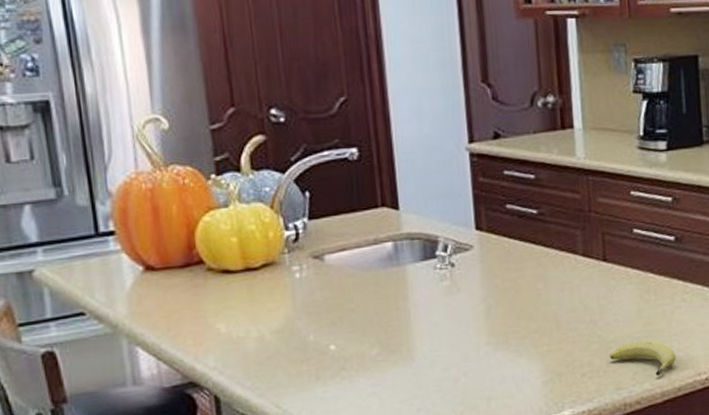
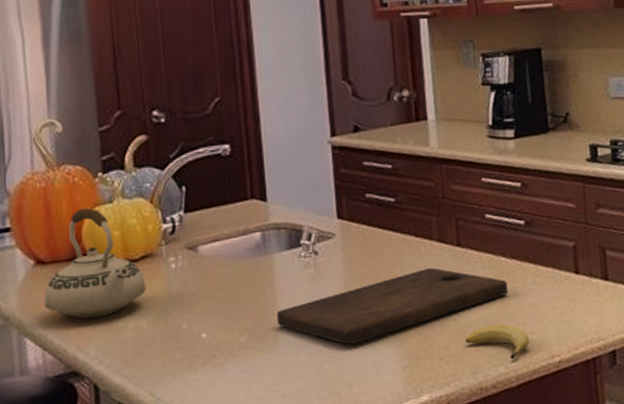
teakettle: none [156,211,269,329] -> present [44,207,146,319]
cutting board: none [410,283,656,359] -> present [276,268,508,345]

